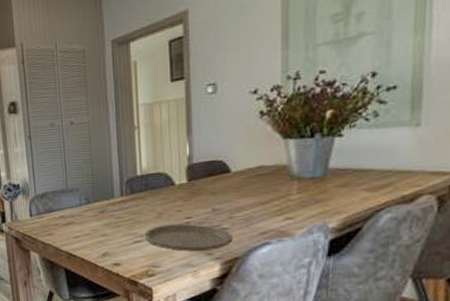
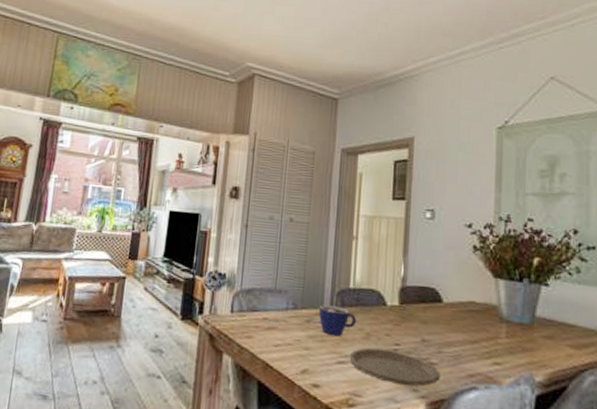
cup: none [110,194,147,221] -> present [318,304,356,336]

